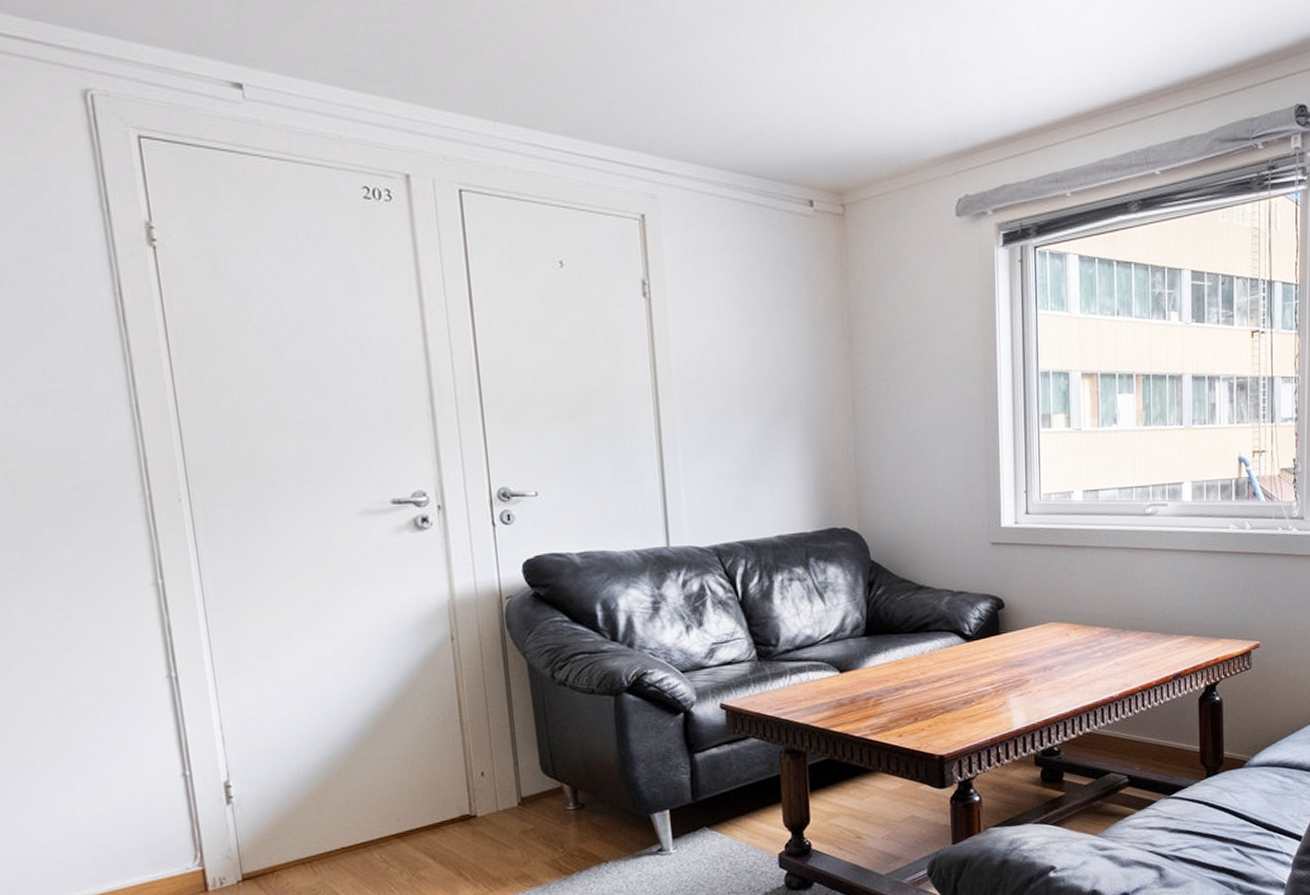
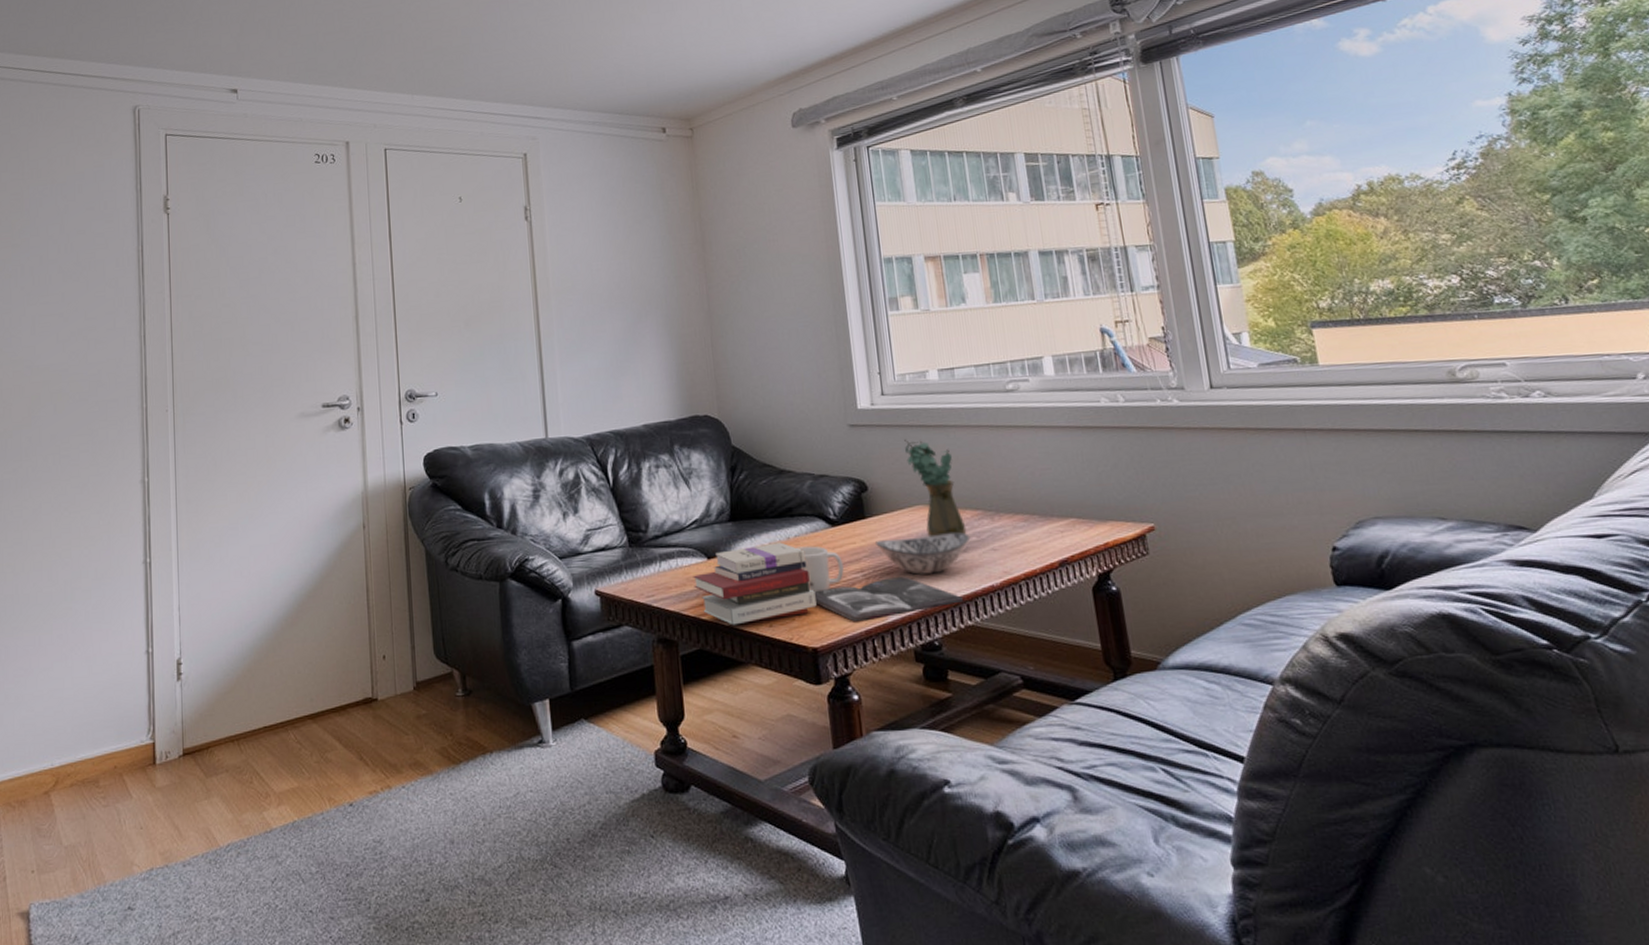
books: none [824,657,946,736] -> present [693,542,817,626]
mug: none [930,660,975,704] -> present [796,546,844,593]
magazine: none [944,688,1084,731] -> present [814,576,963,622]
decorative bowl: none [1006,648,1097,687] -> present [874,532,971,575]
vase: none [1044,558,1094,653] -> present [904,438,967,538]

